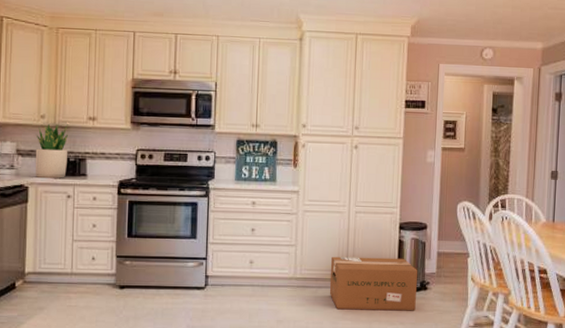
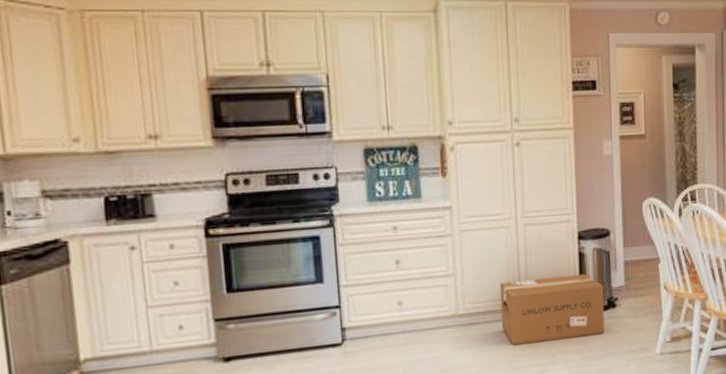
planter: present [35,122,68,178] -> none [70,146,125,227]

